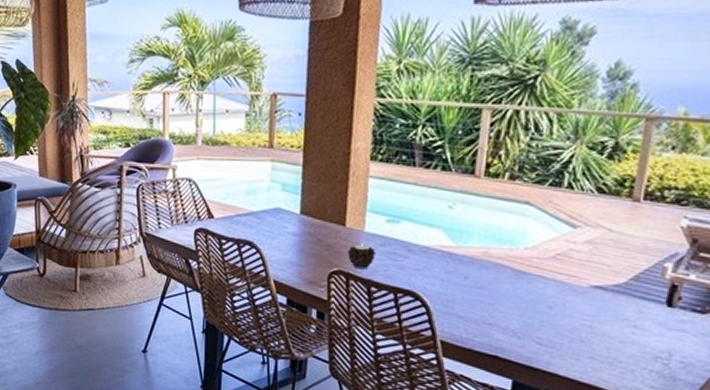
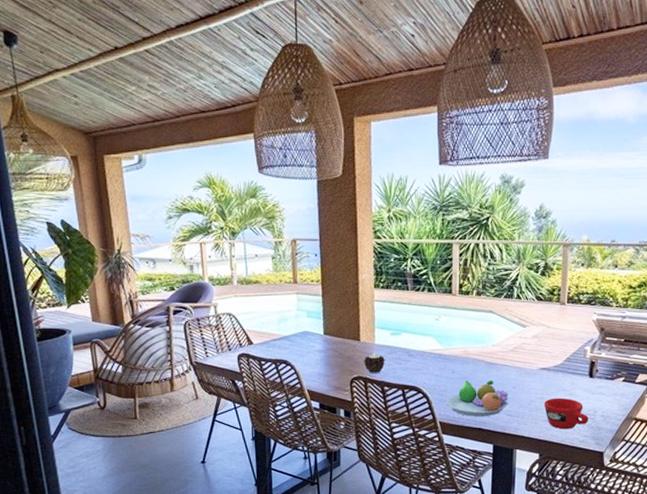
fruit bowl: none [451,291,541,342] -> present [445,380,508,417]
cup: none [592,328,660,375] -> present [543,397,589,430]

